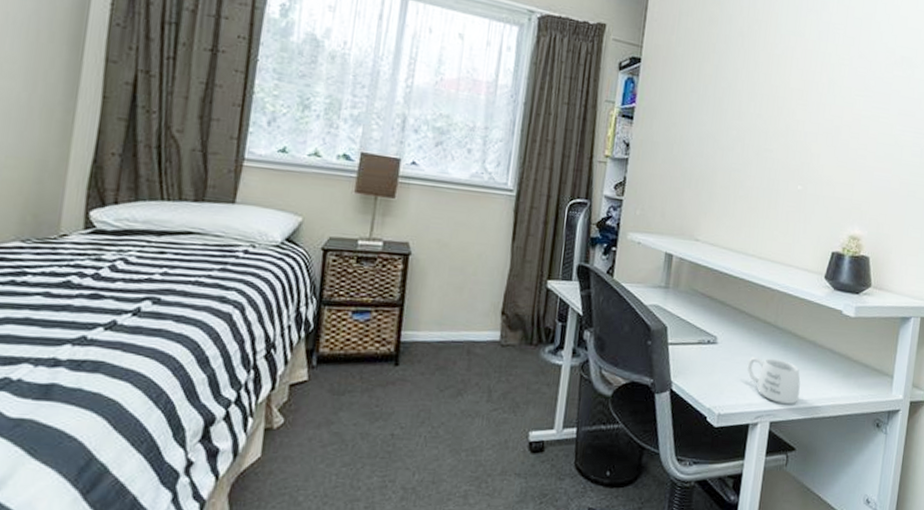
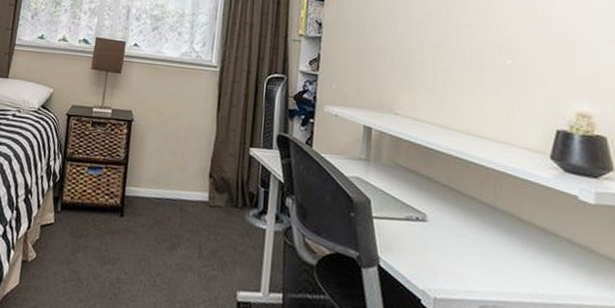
mug: present [747,357,801,404] -> none [464,239,532,298]

